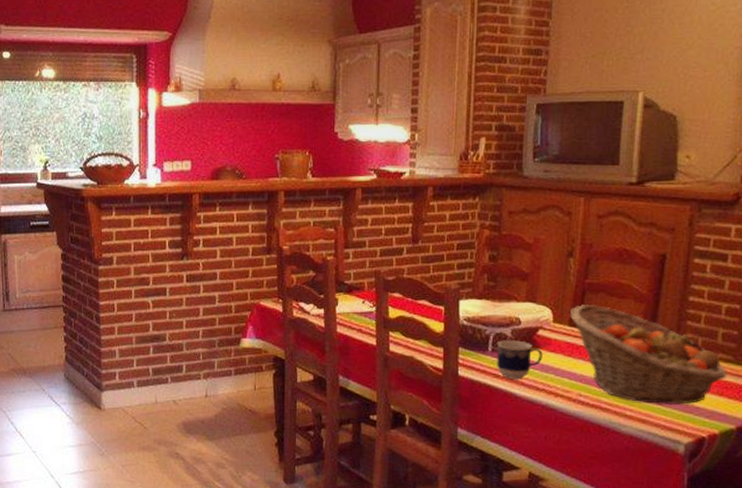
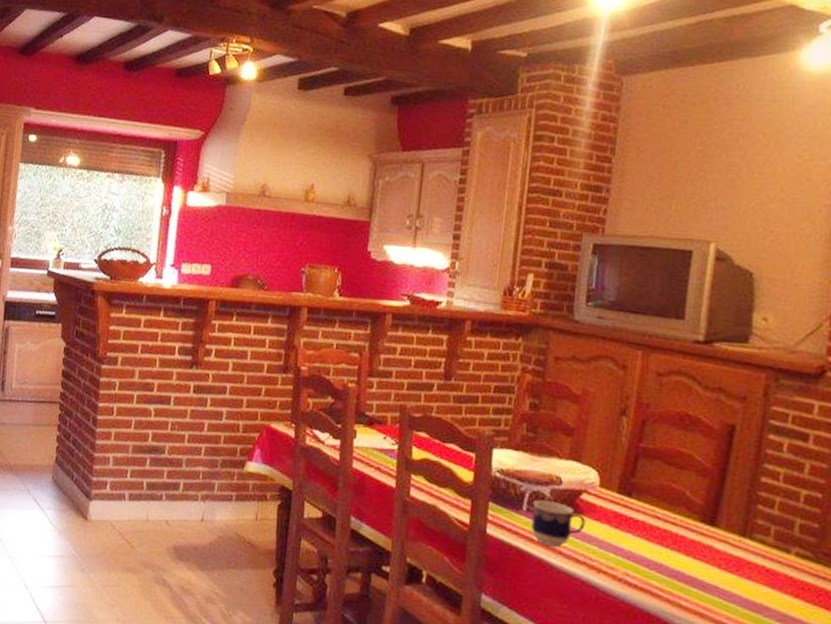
fruit basket: present [569,305,727,405] -> none [619,471,804,603]

